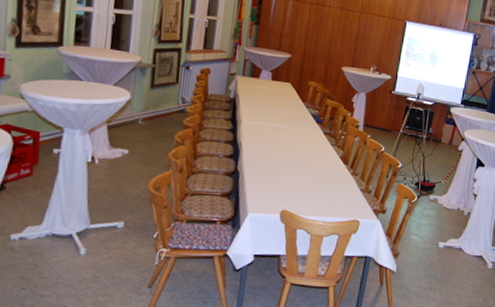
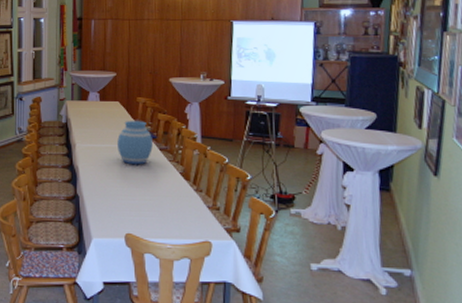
vase: none [283,103,319,147] -> present [117,121,153,165]

